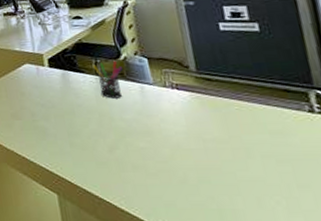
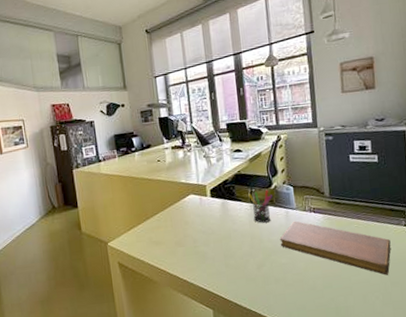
notebook: none [134,98,293,174] -> present [279,220,391,275]

